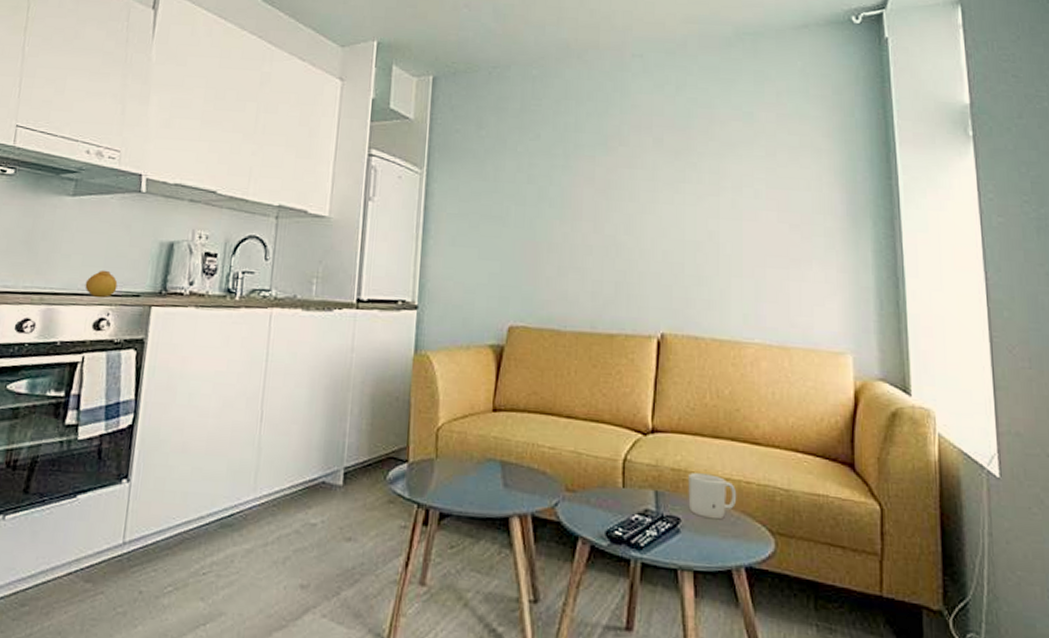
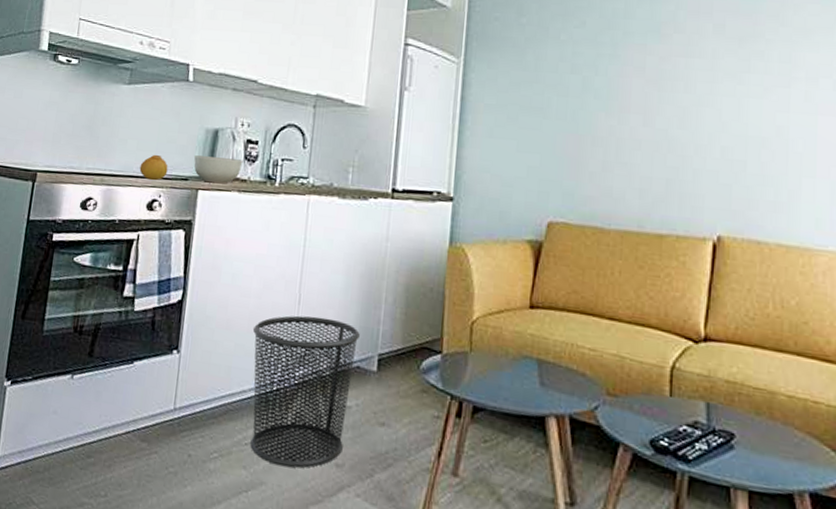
bowl: none [146,270,201,300] -> present [193,155,243,185]
trash can: none [208,433,325,594] -> present [250,315,360,468]
mug: present [688,473,737,520] -> none [744,386,802,440]

